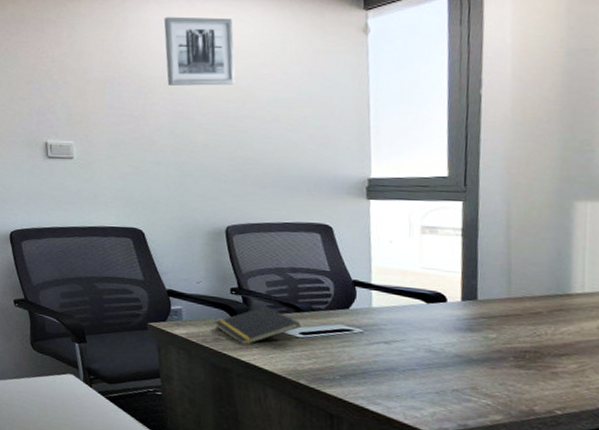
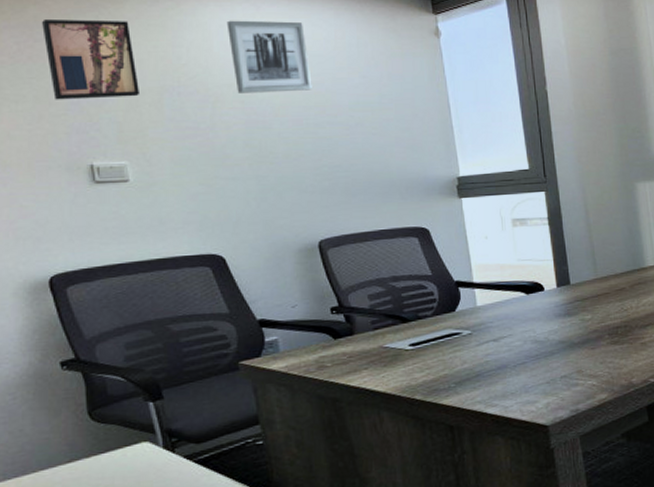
wall art: none [17,16,87,86] -> present [42,19,139,100]
notepad: present [215,306,301,344] -> none [317,321,409,367]

